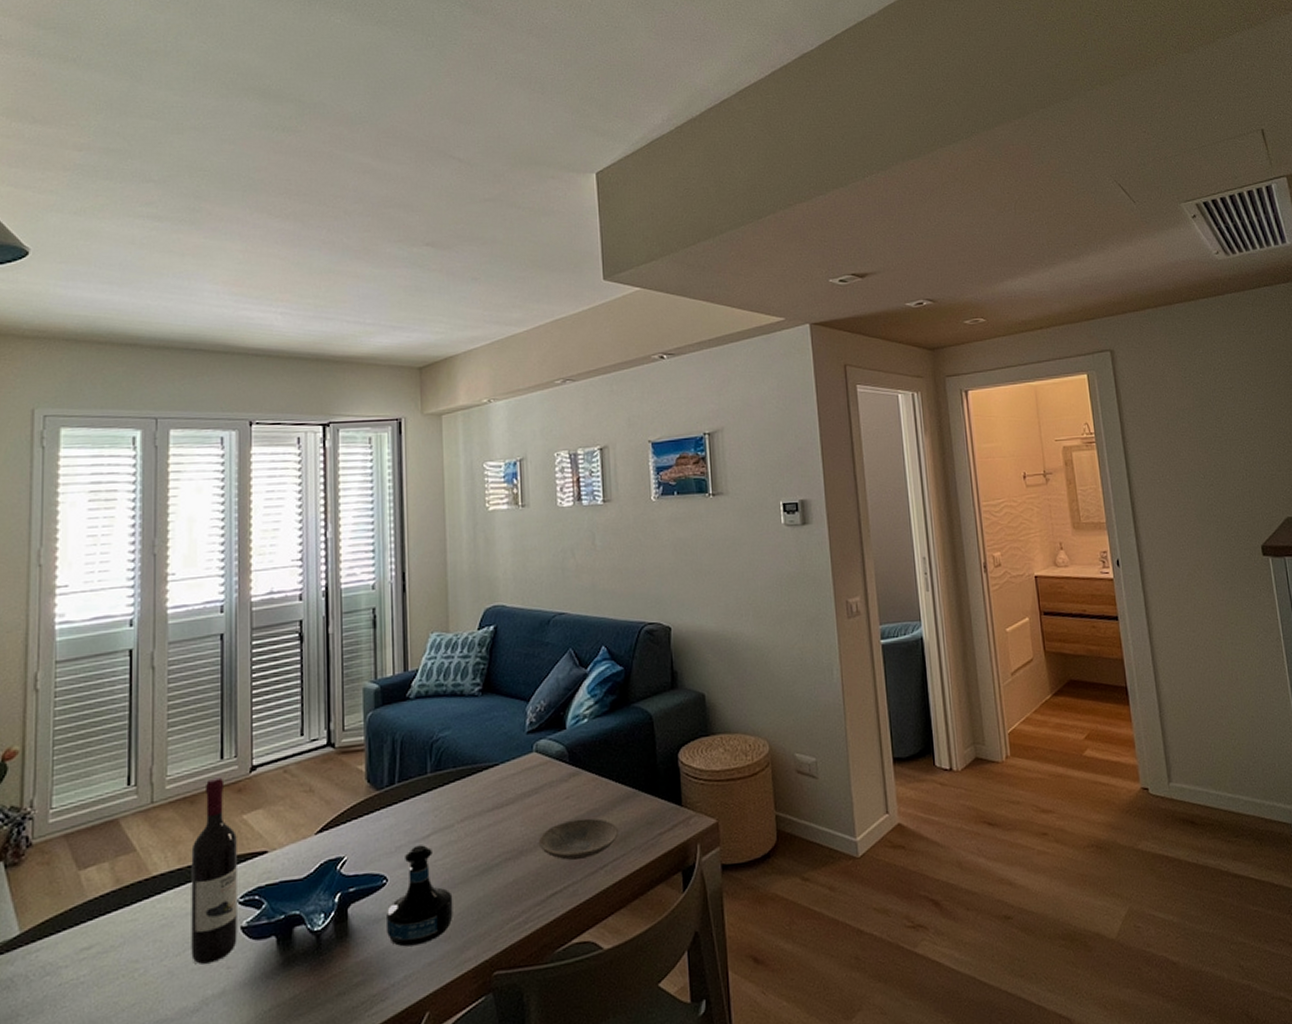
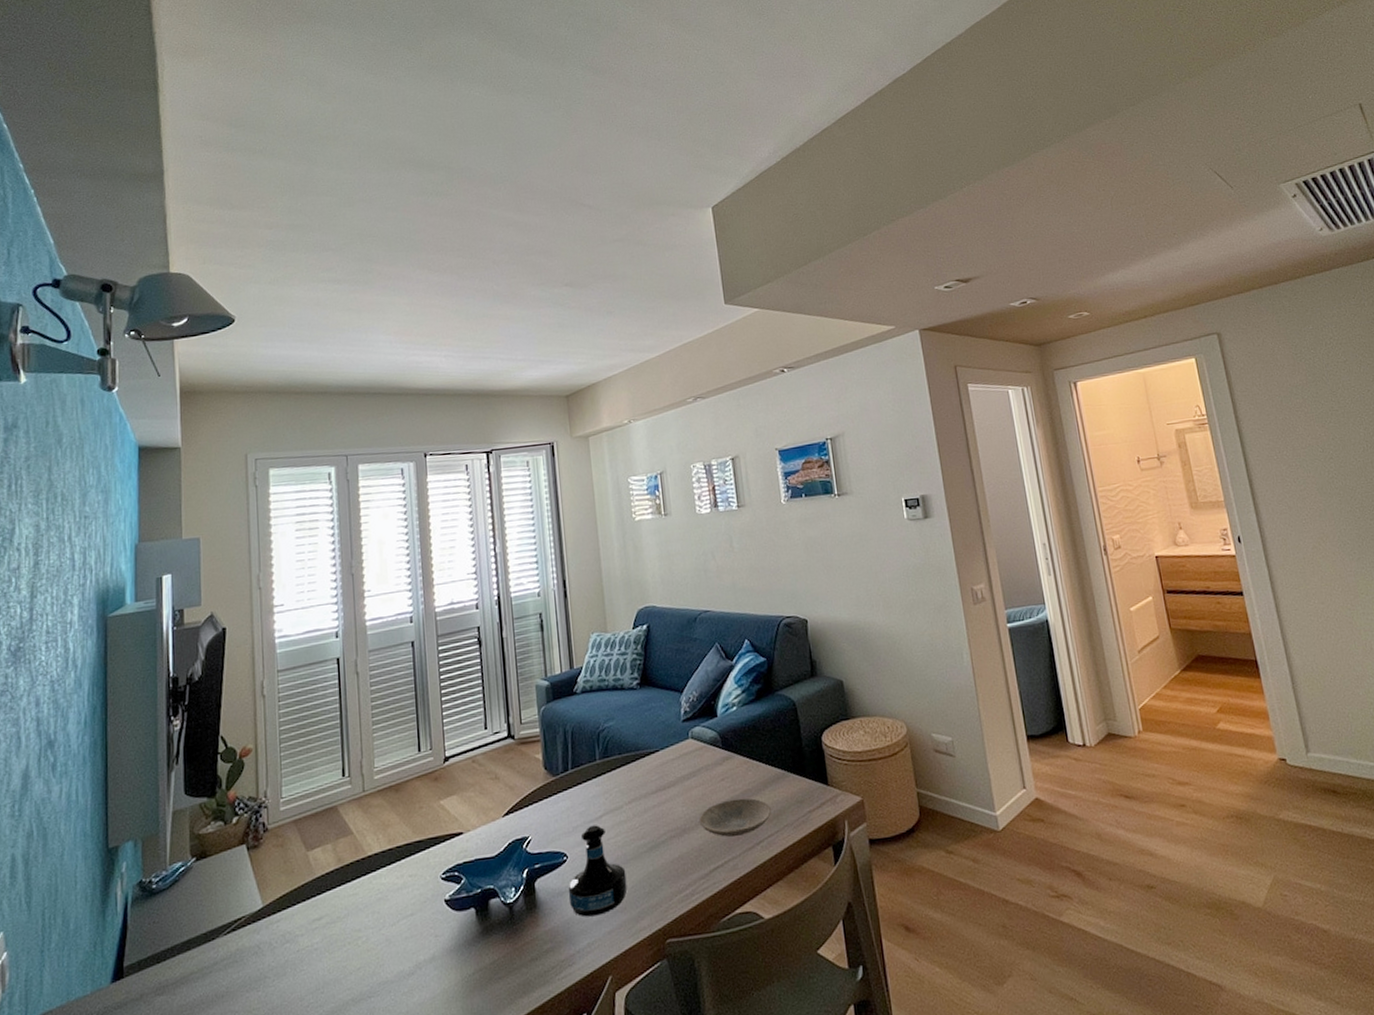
wine bottle: present [191,777,237,964] -> none [398,767,442,933]

